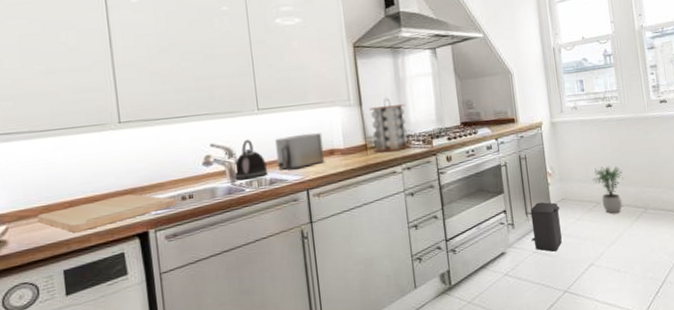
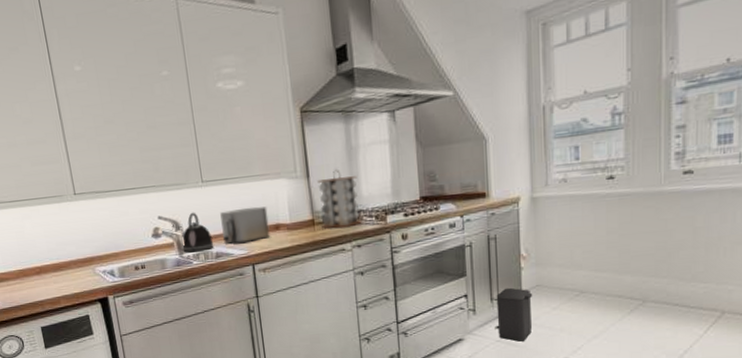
cutting board: present [37,194,176,233] -> none [15,262,130,295]
potted plant: present [593,166,624,214] -> none [578,250,620,305]

